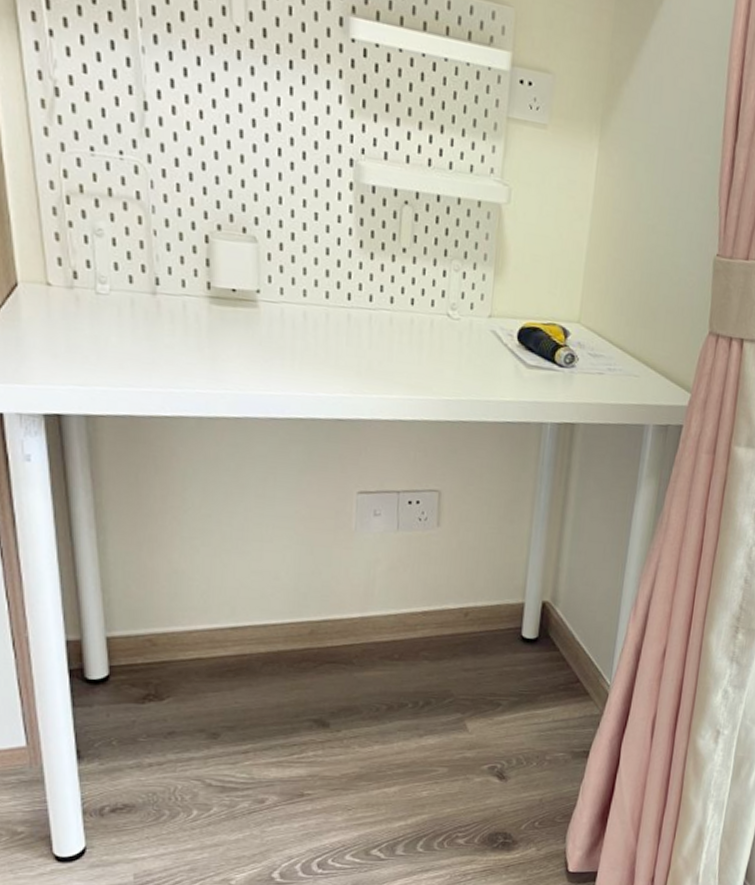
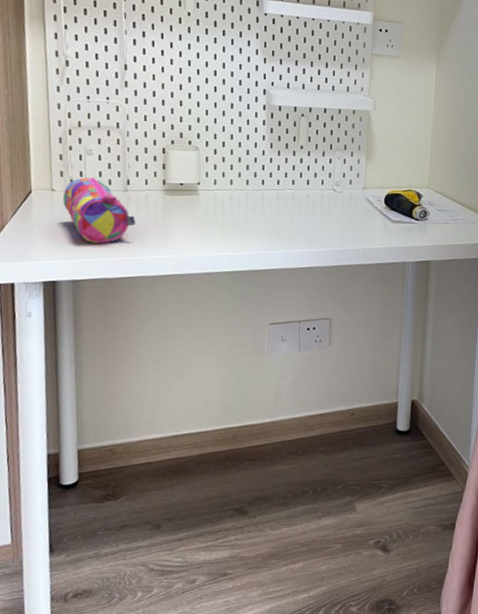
pencil case: none [64,269,171,367] -> present [63,177,136,244]

